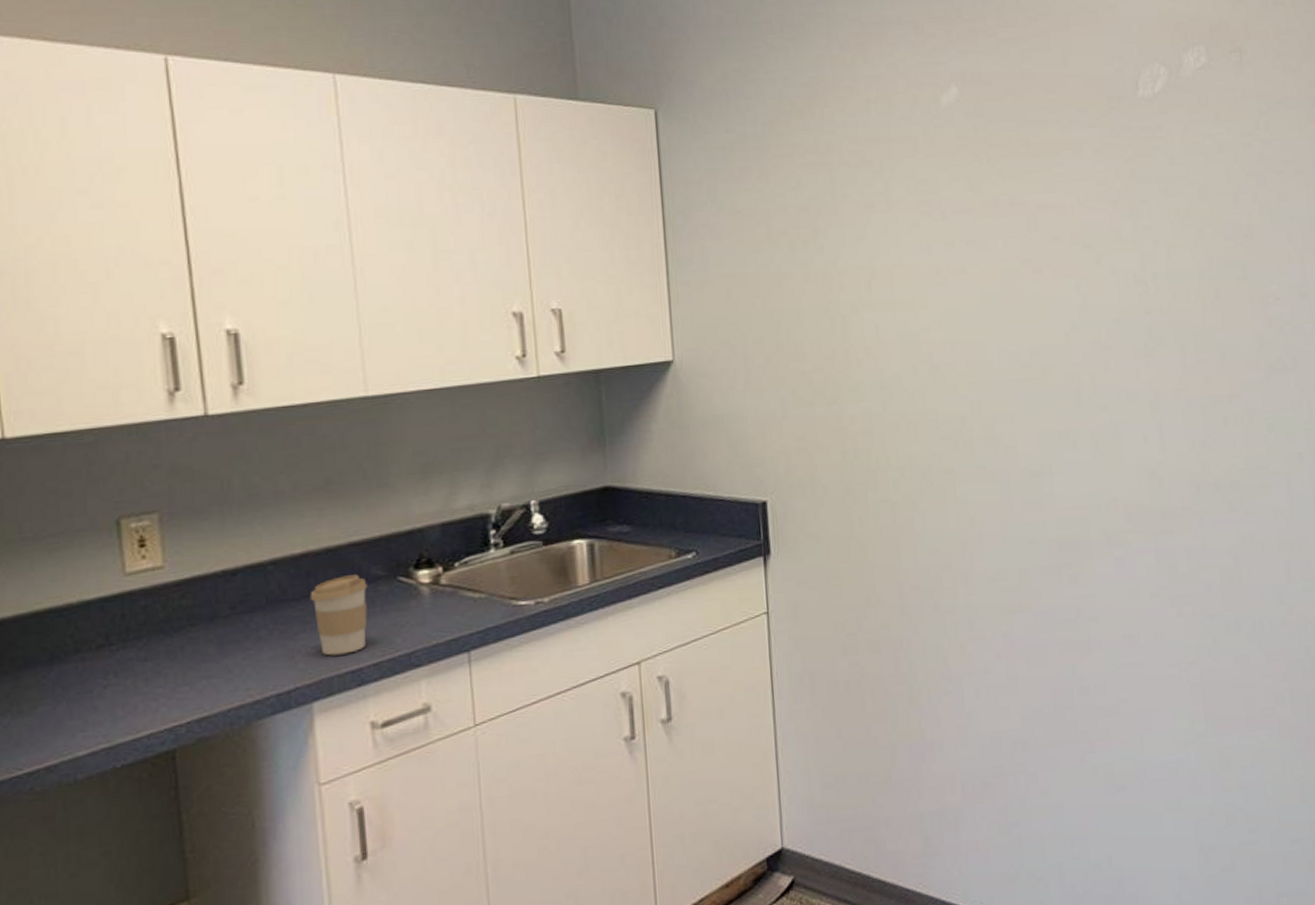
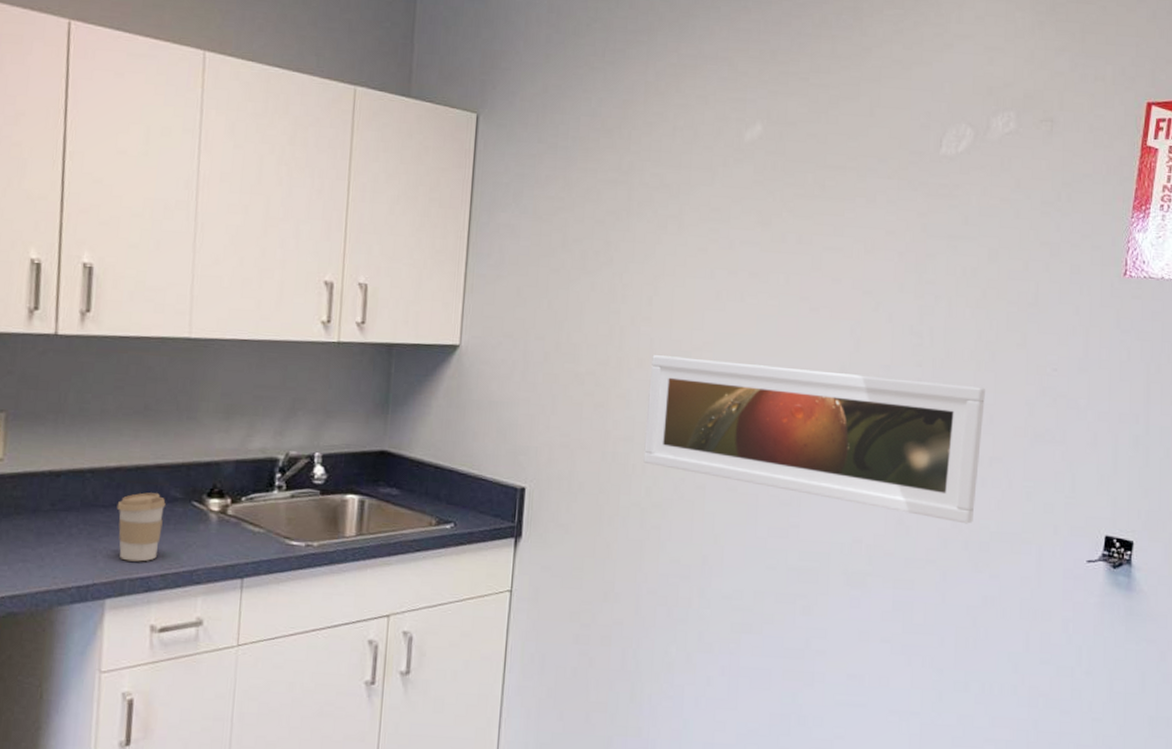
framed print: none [879,326,1222,466] -> present [643,355,985,524]

